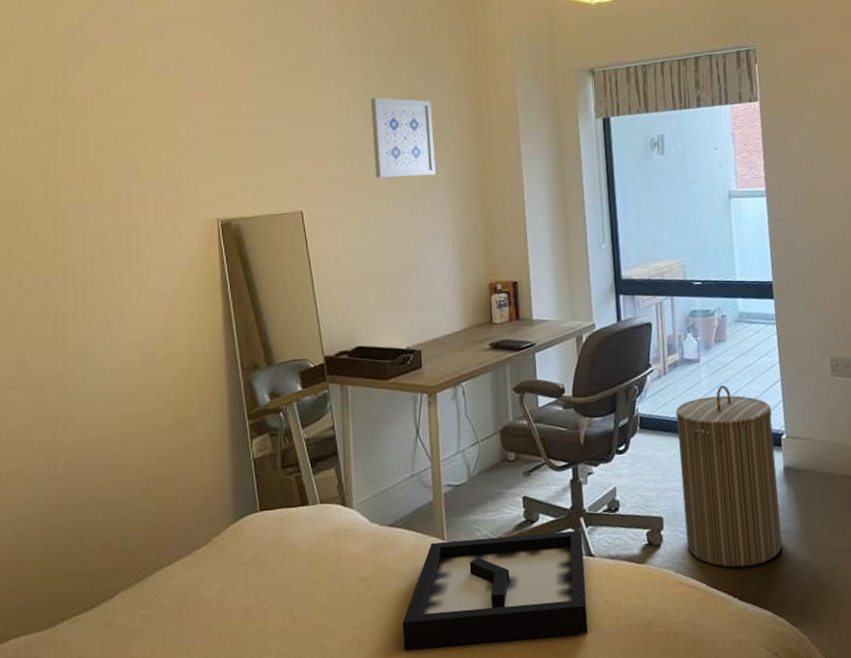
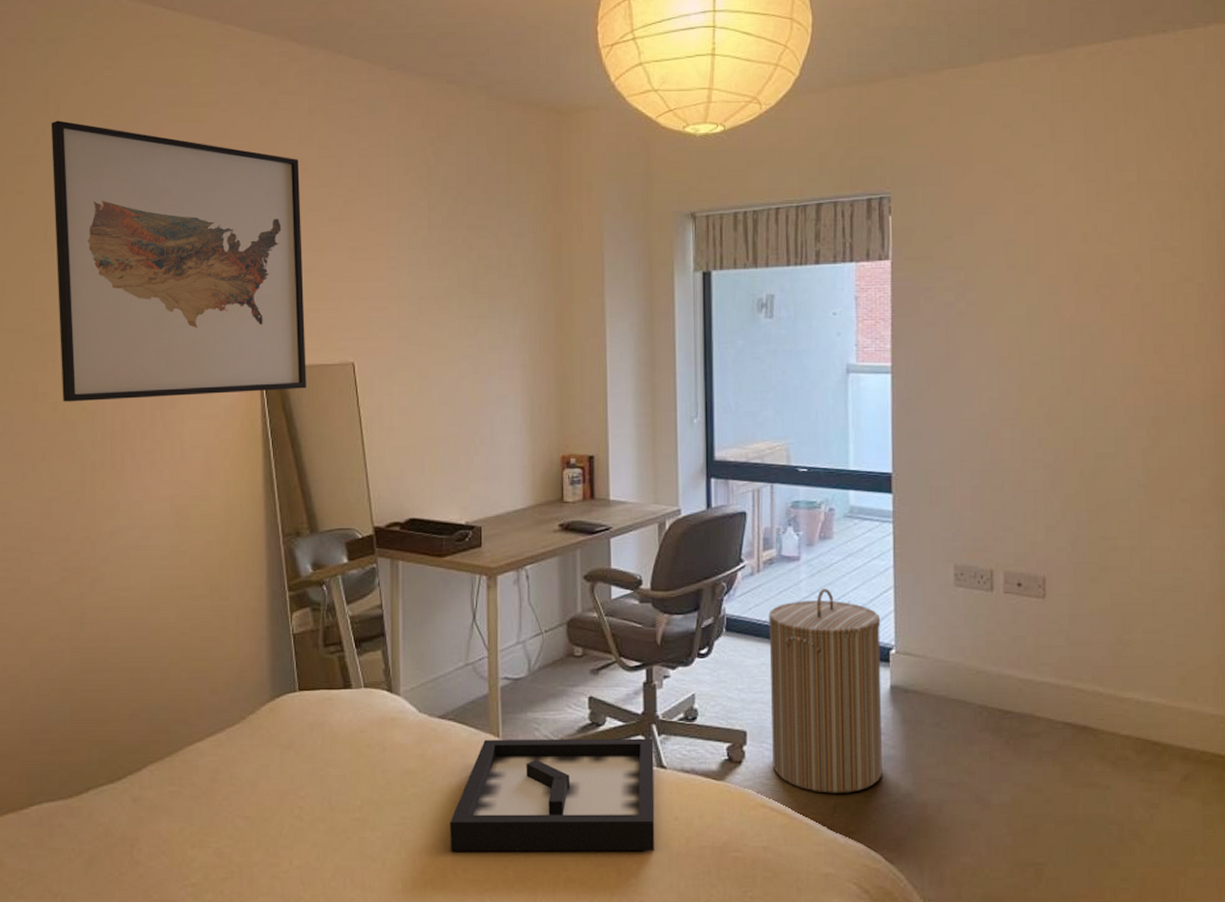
wall art: none [23,11,260,261] -> present [51,120,306,402]
wall art: present [371,98,436,178] -> none [435,236,506,330]

